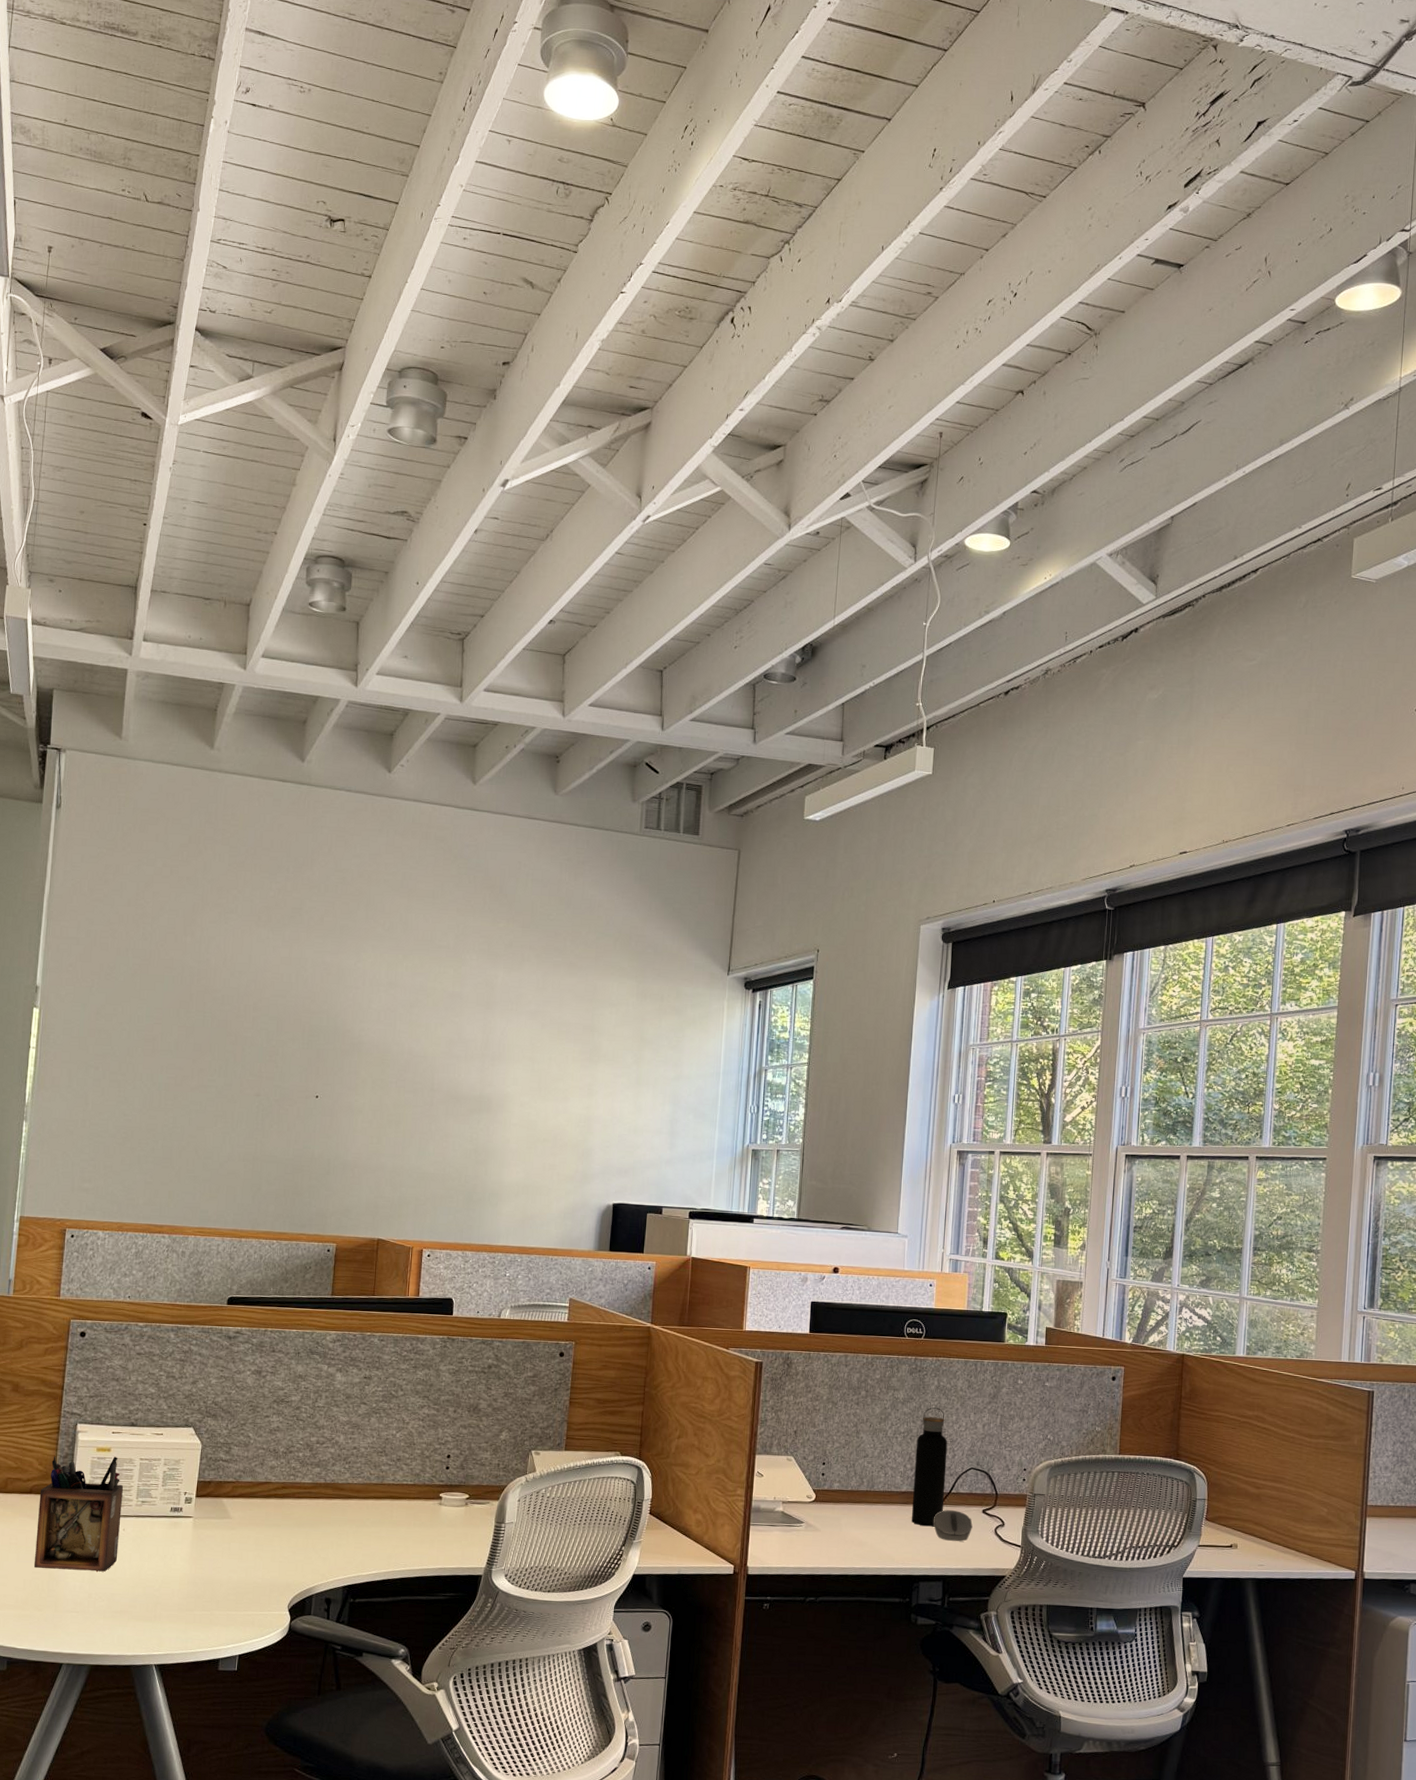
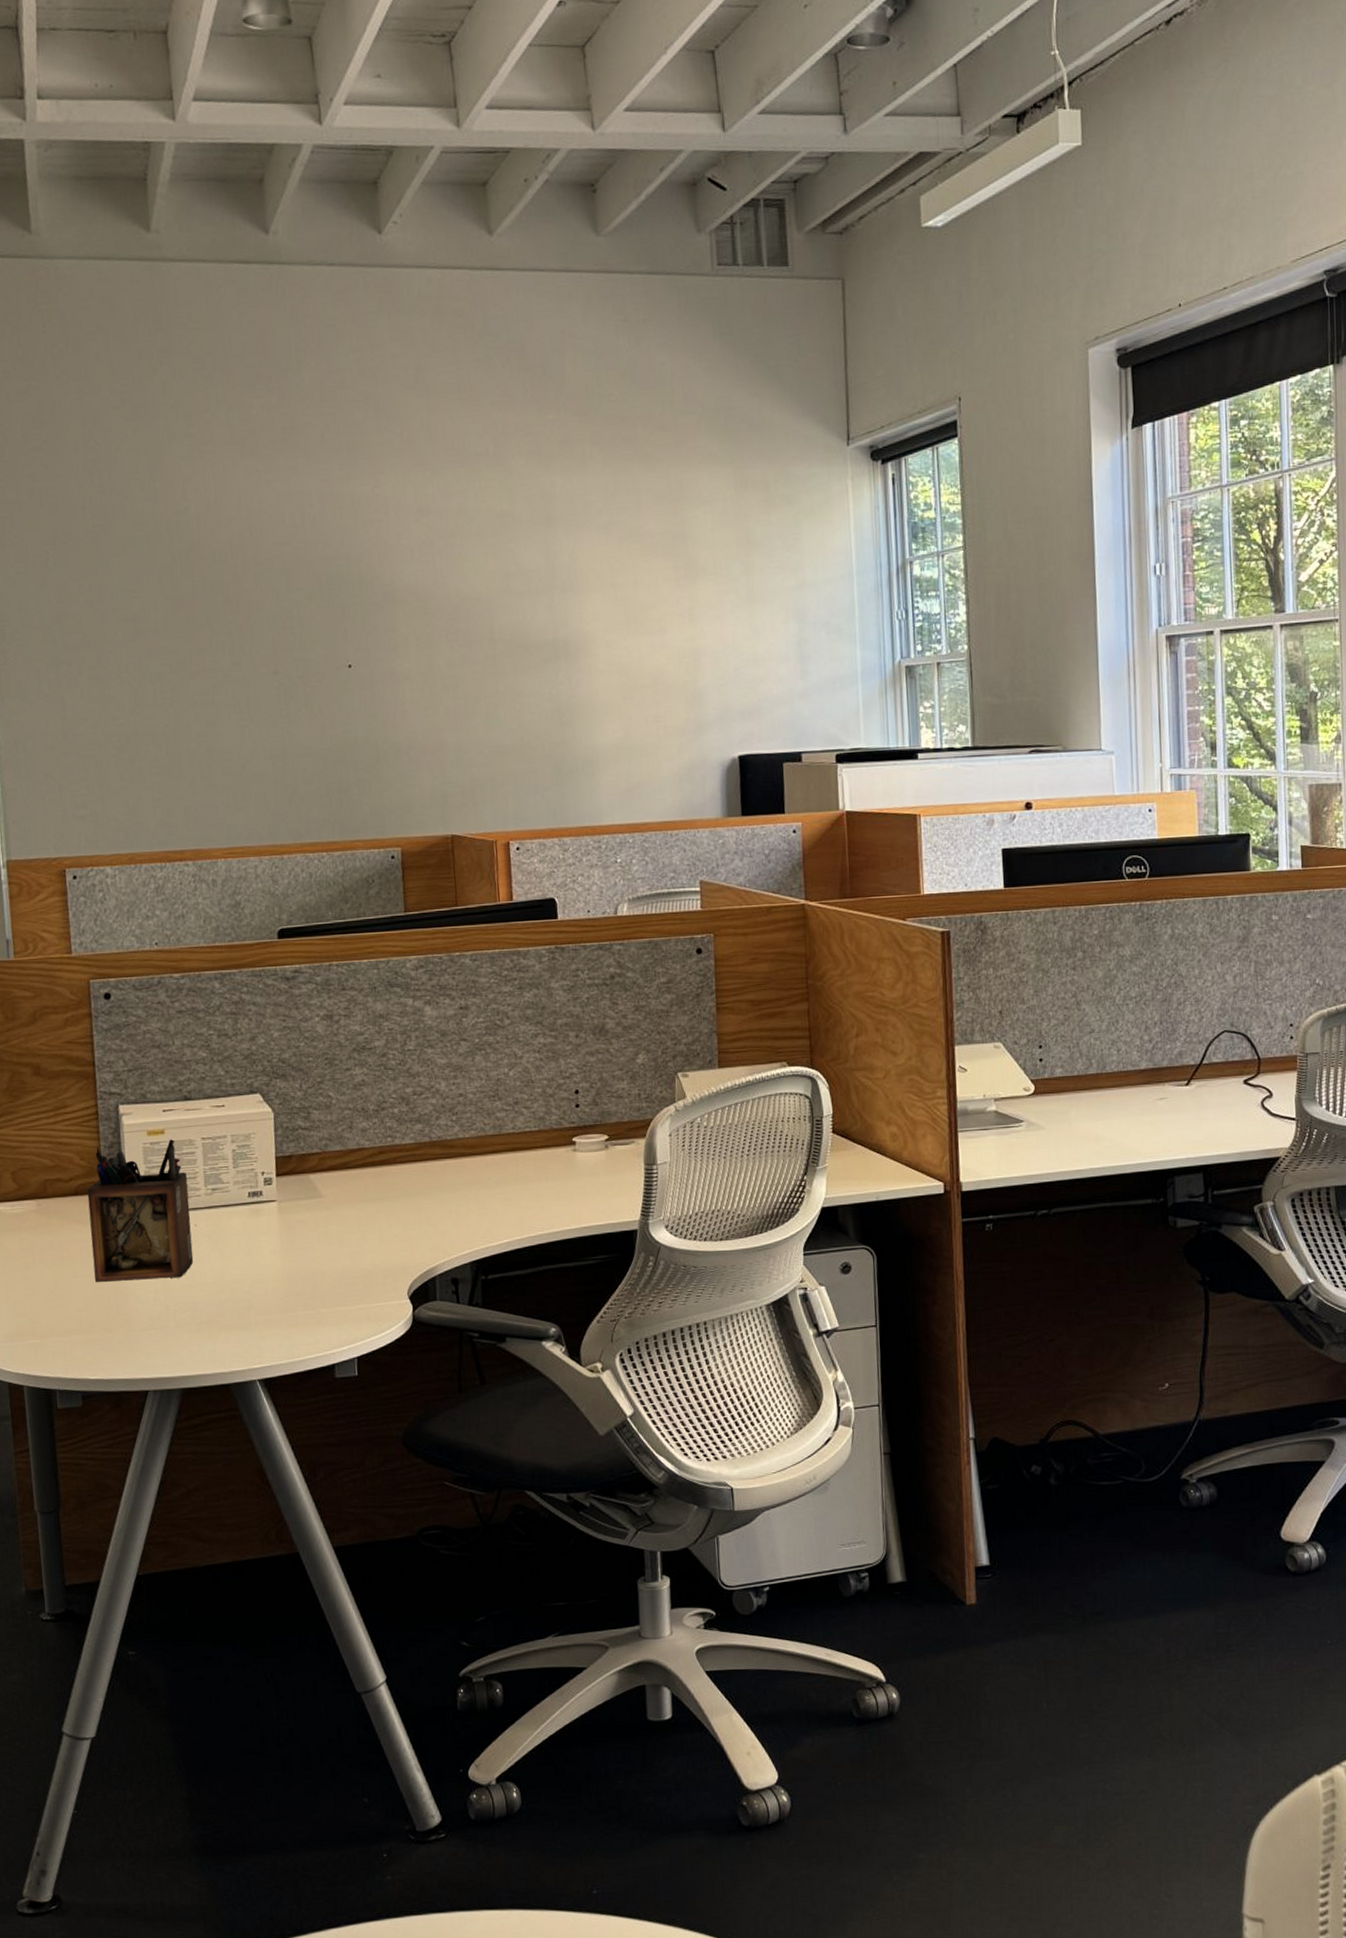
water bottle: present [911,1407,948,1527] -> none [1152,962,1195,1109]
computer mouse: present [933,1510,973,1542] -> none [1183,1085,1233,1124]

